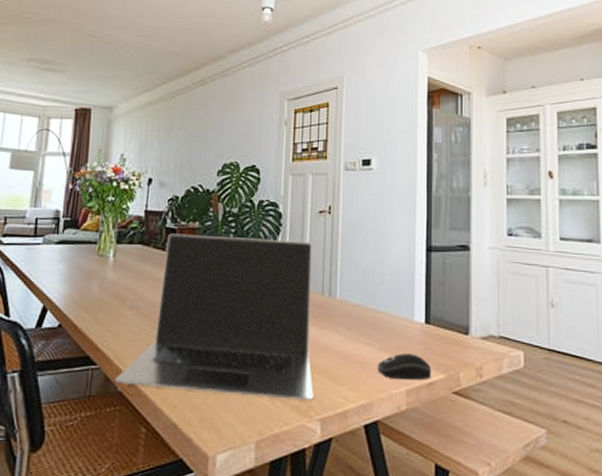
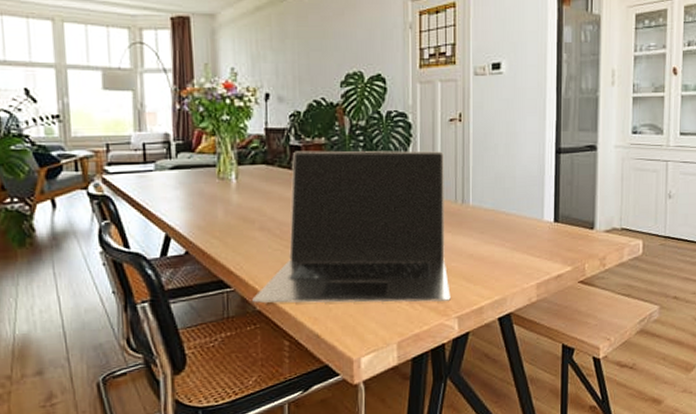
computer mouse: present [377,353,432,381] -> none [509,251,560,275]

